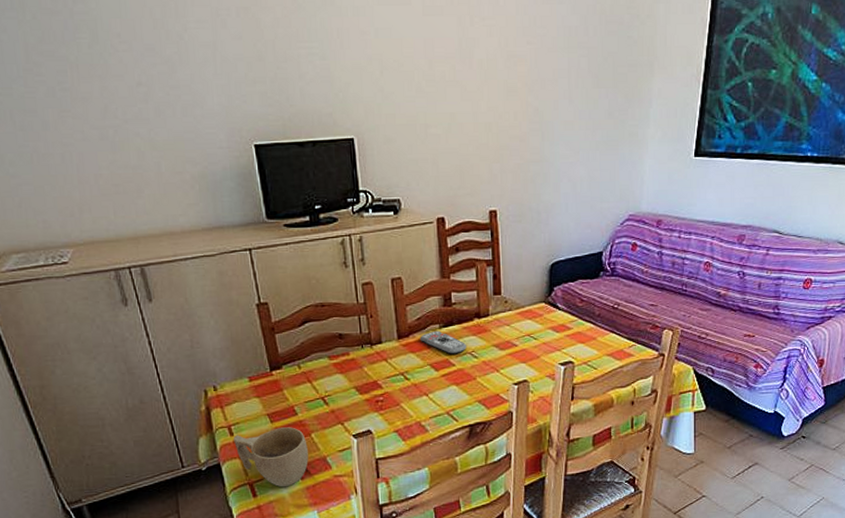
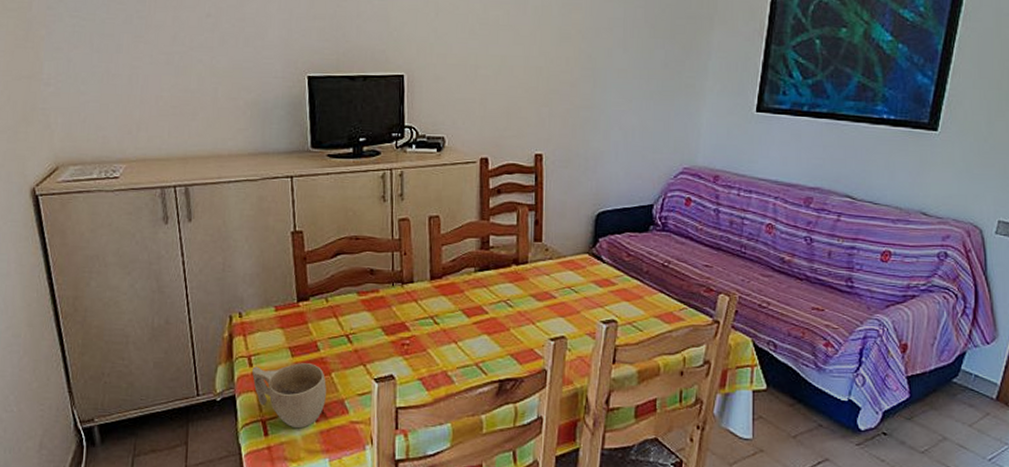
remote control: present [419,330,467,355] -> none [453,274,503,302]

